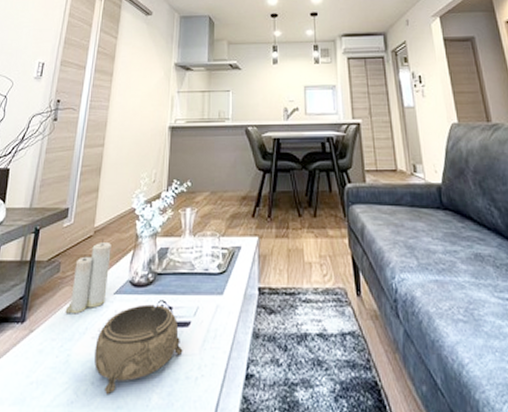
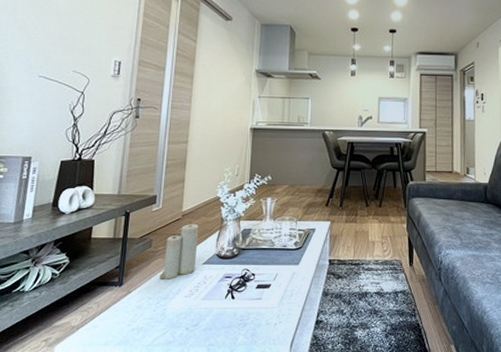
decorative bowl: present [94,304,183,394] -> none [188,272,264,336]

